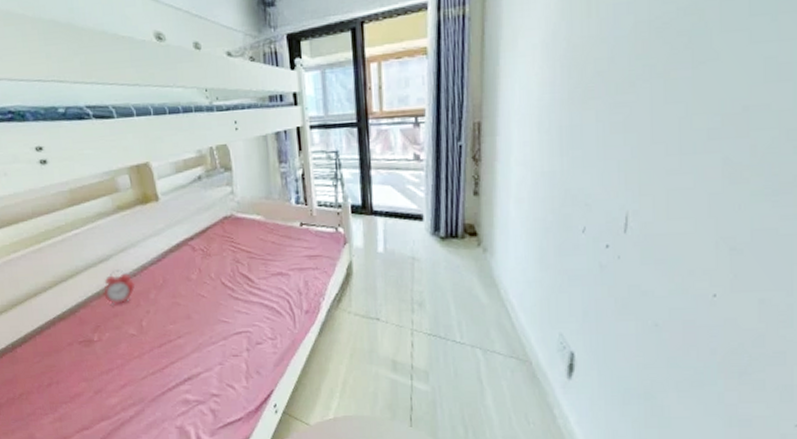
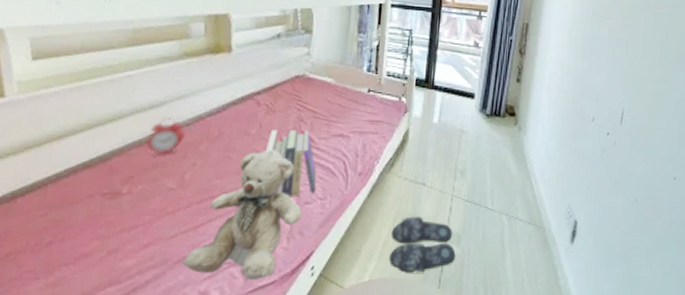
teddy bear: none [157,293,255,417] -> present [183,149,302,281]
books: none [208,271,265,338] -> present [265,129,316,197]
slippers: none [350,353,425,411] -> present [390,216,456,273]

